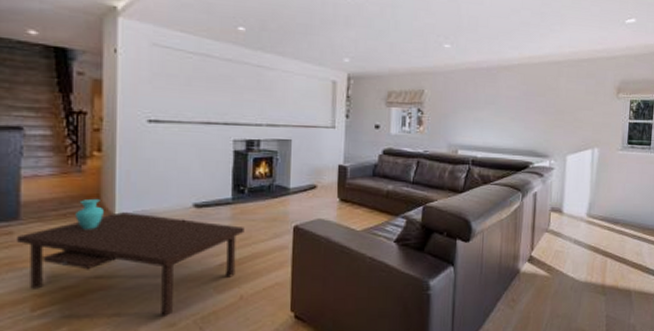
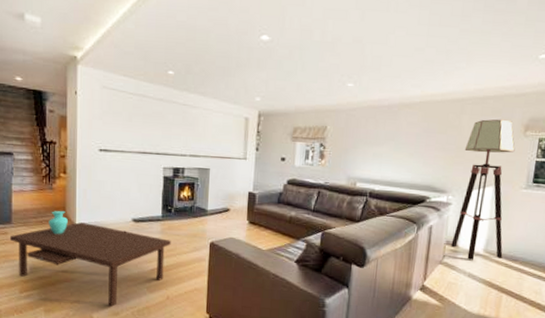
floor lamp: none [556,81,610,225] -> present [451,119,515,260]

